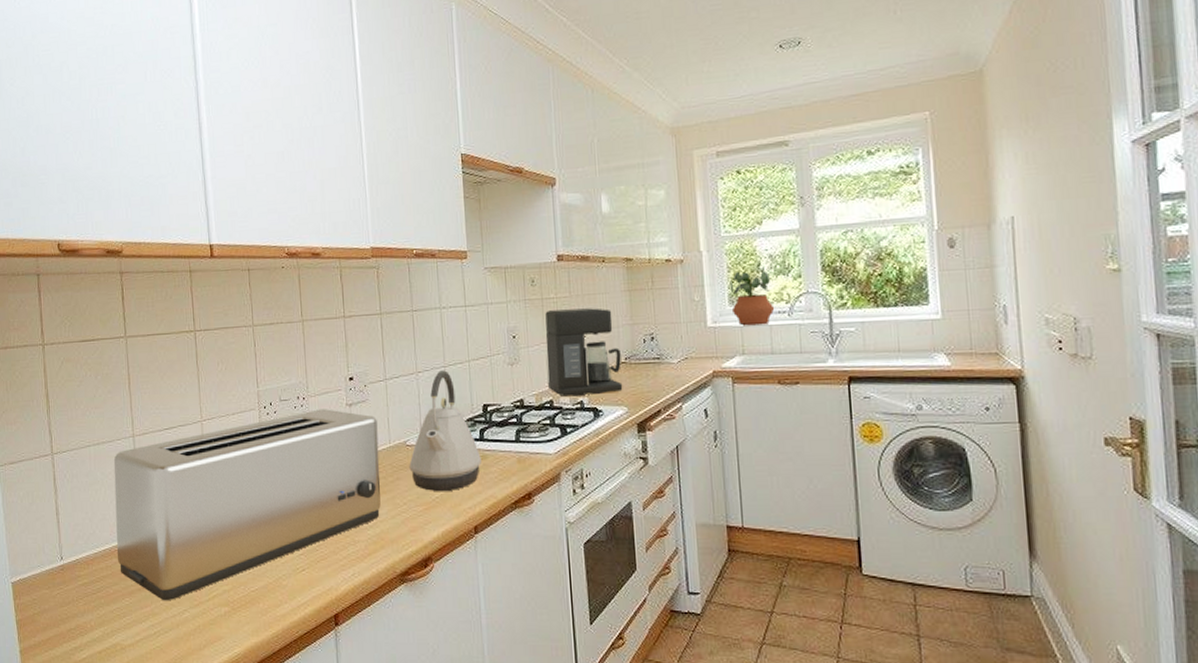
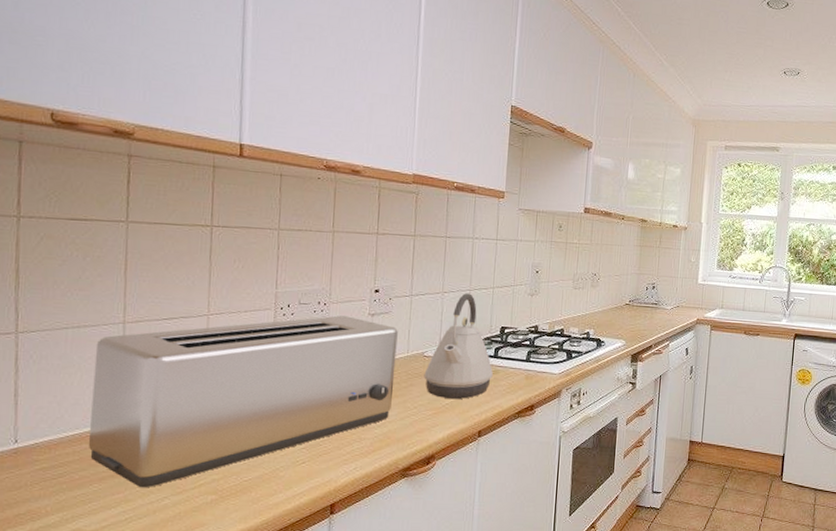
coffee maker: present [545,308,623,397] -> none [561,253,626,328]
potted plant: present [729,269,775,325] -> none [718,243,751,286]

